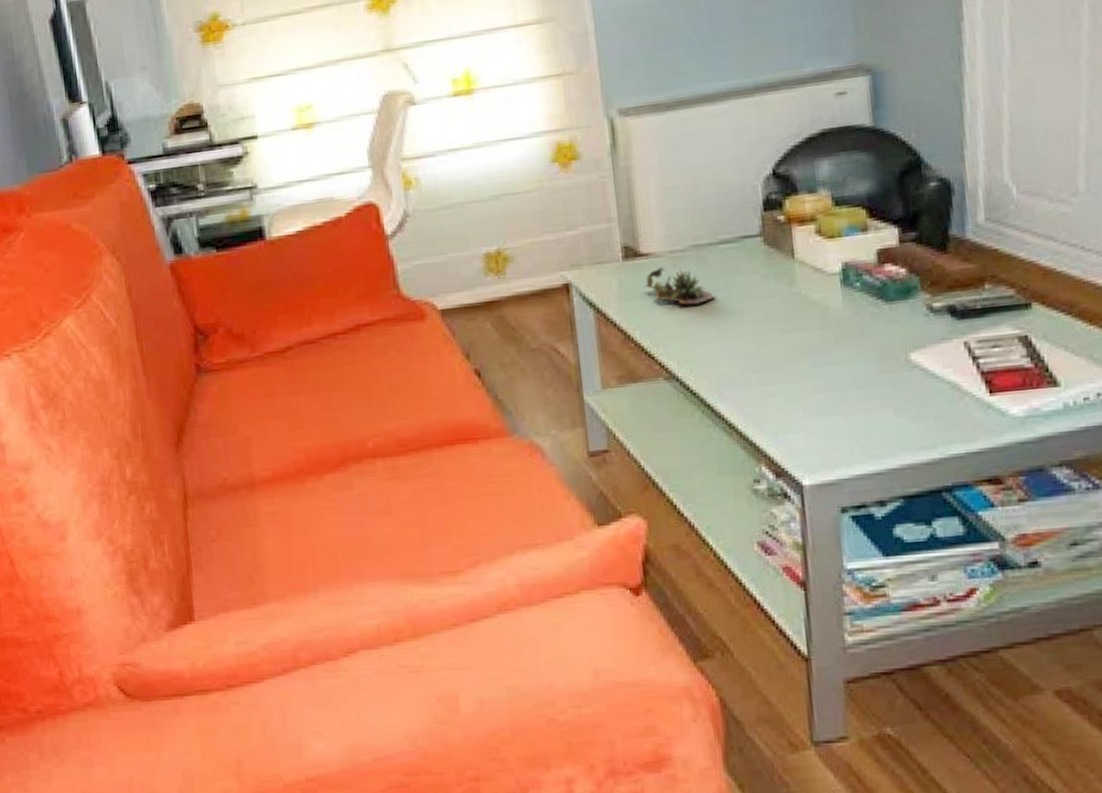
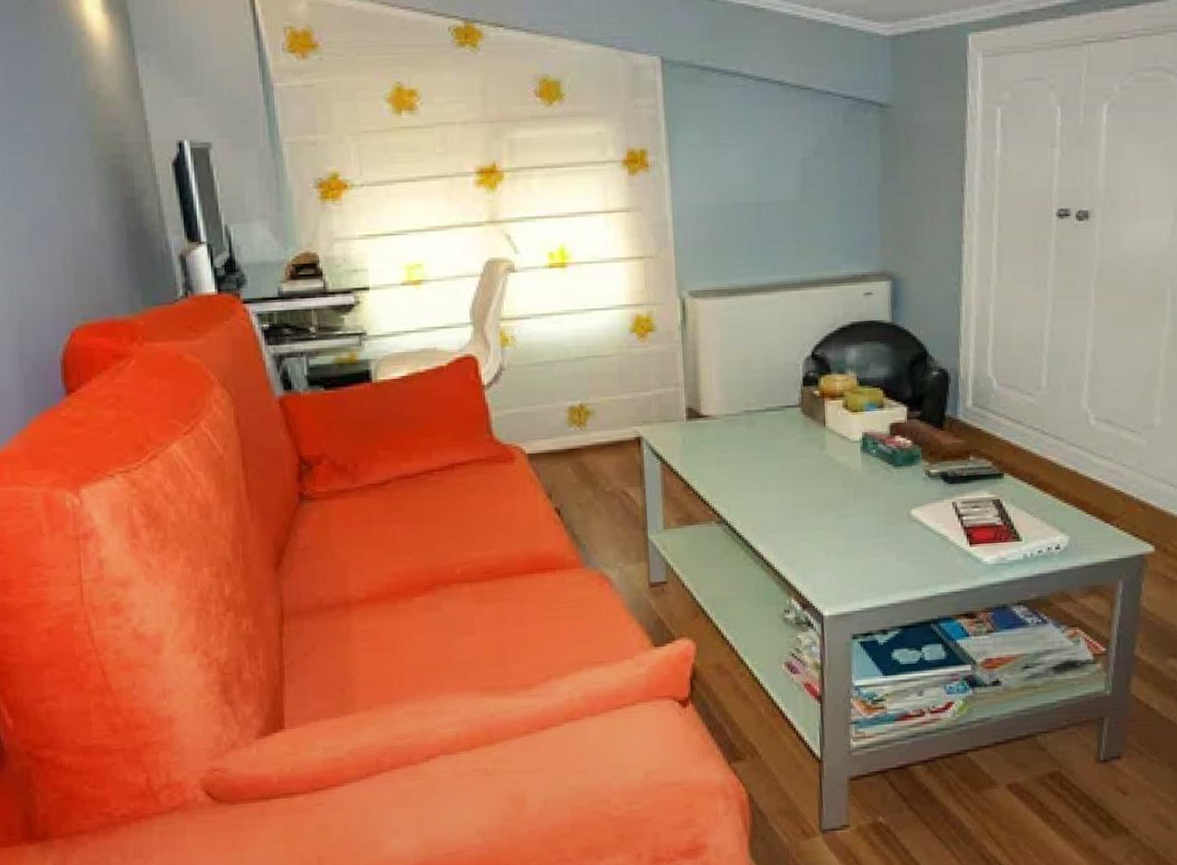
succulent plant: present [645,264,715,305] -> none [704,426,760,461]

